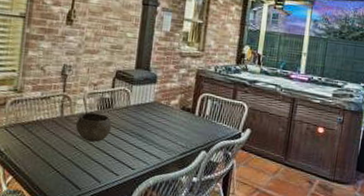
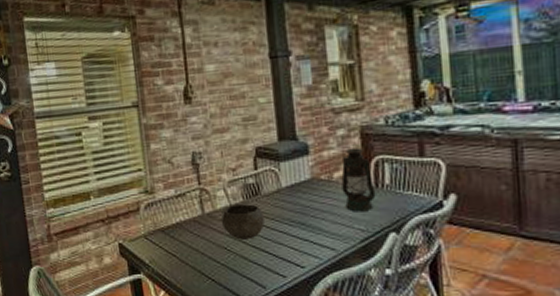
lantern: none [174,84,202,133] -> present [341,147,379,212]

